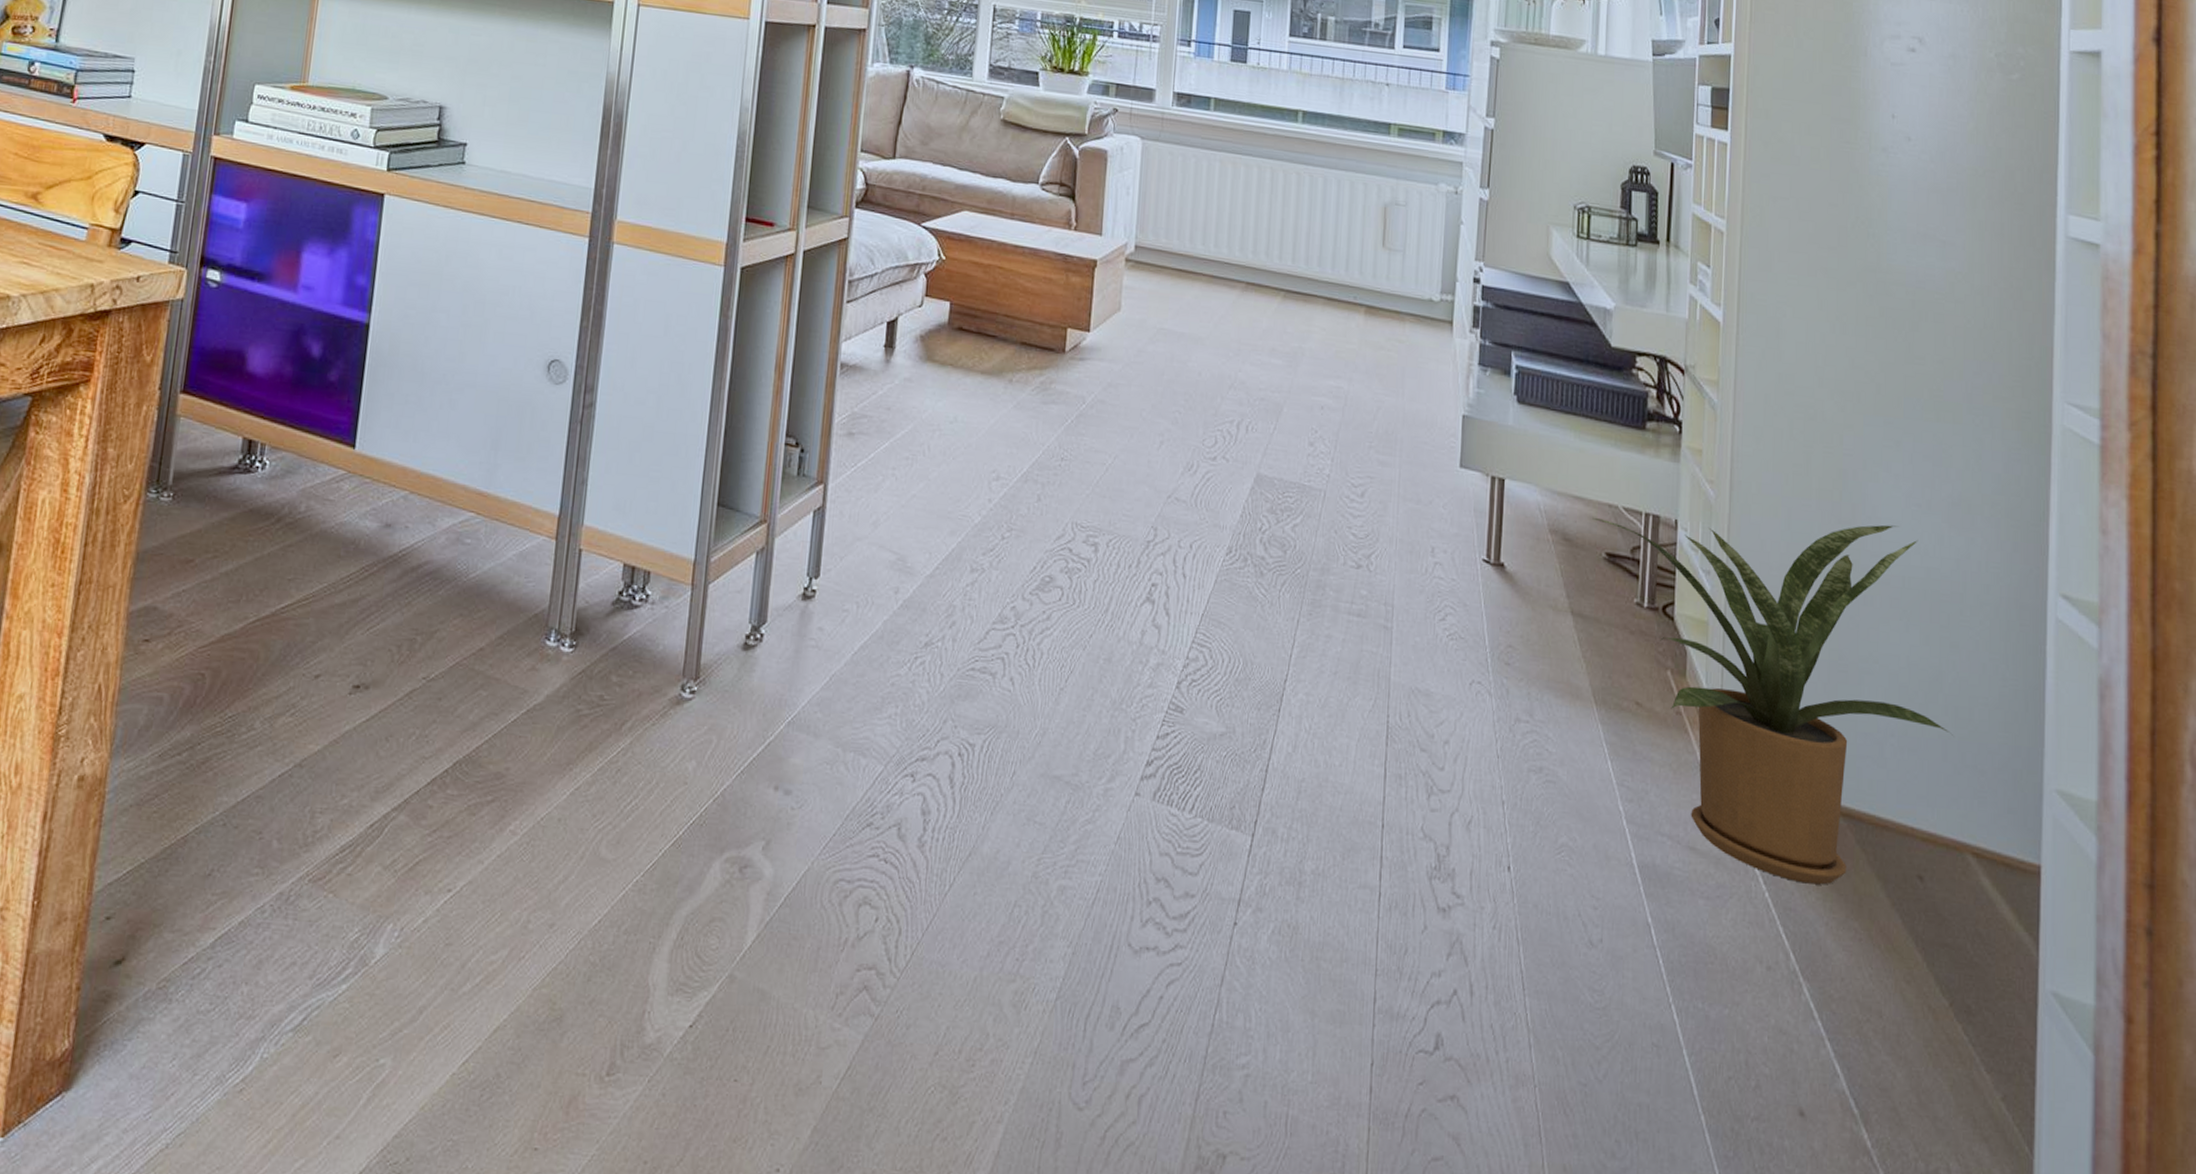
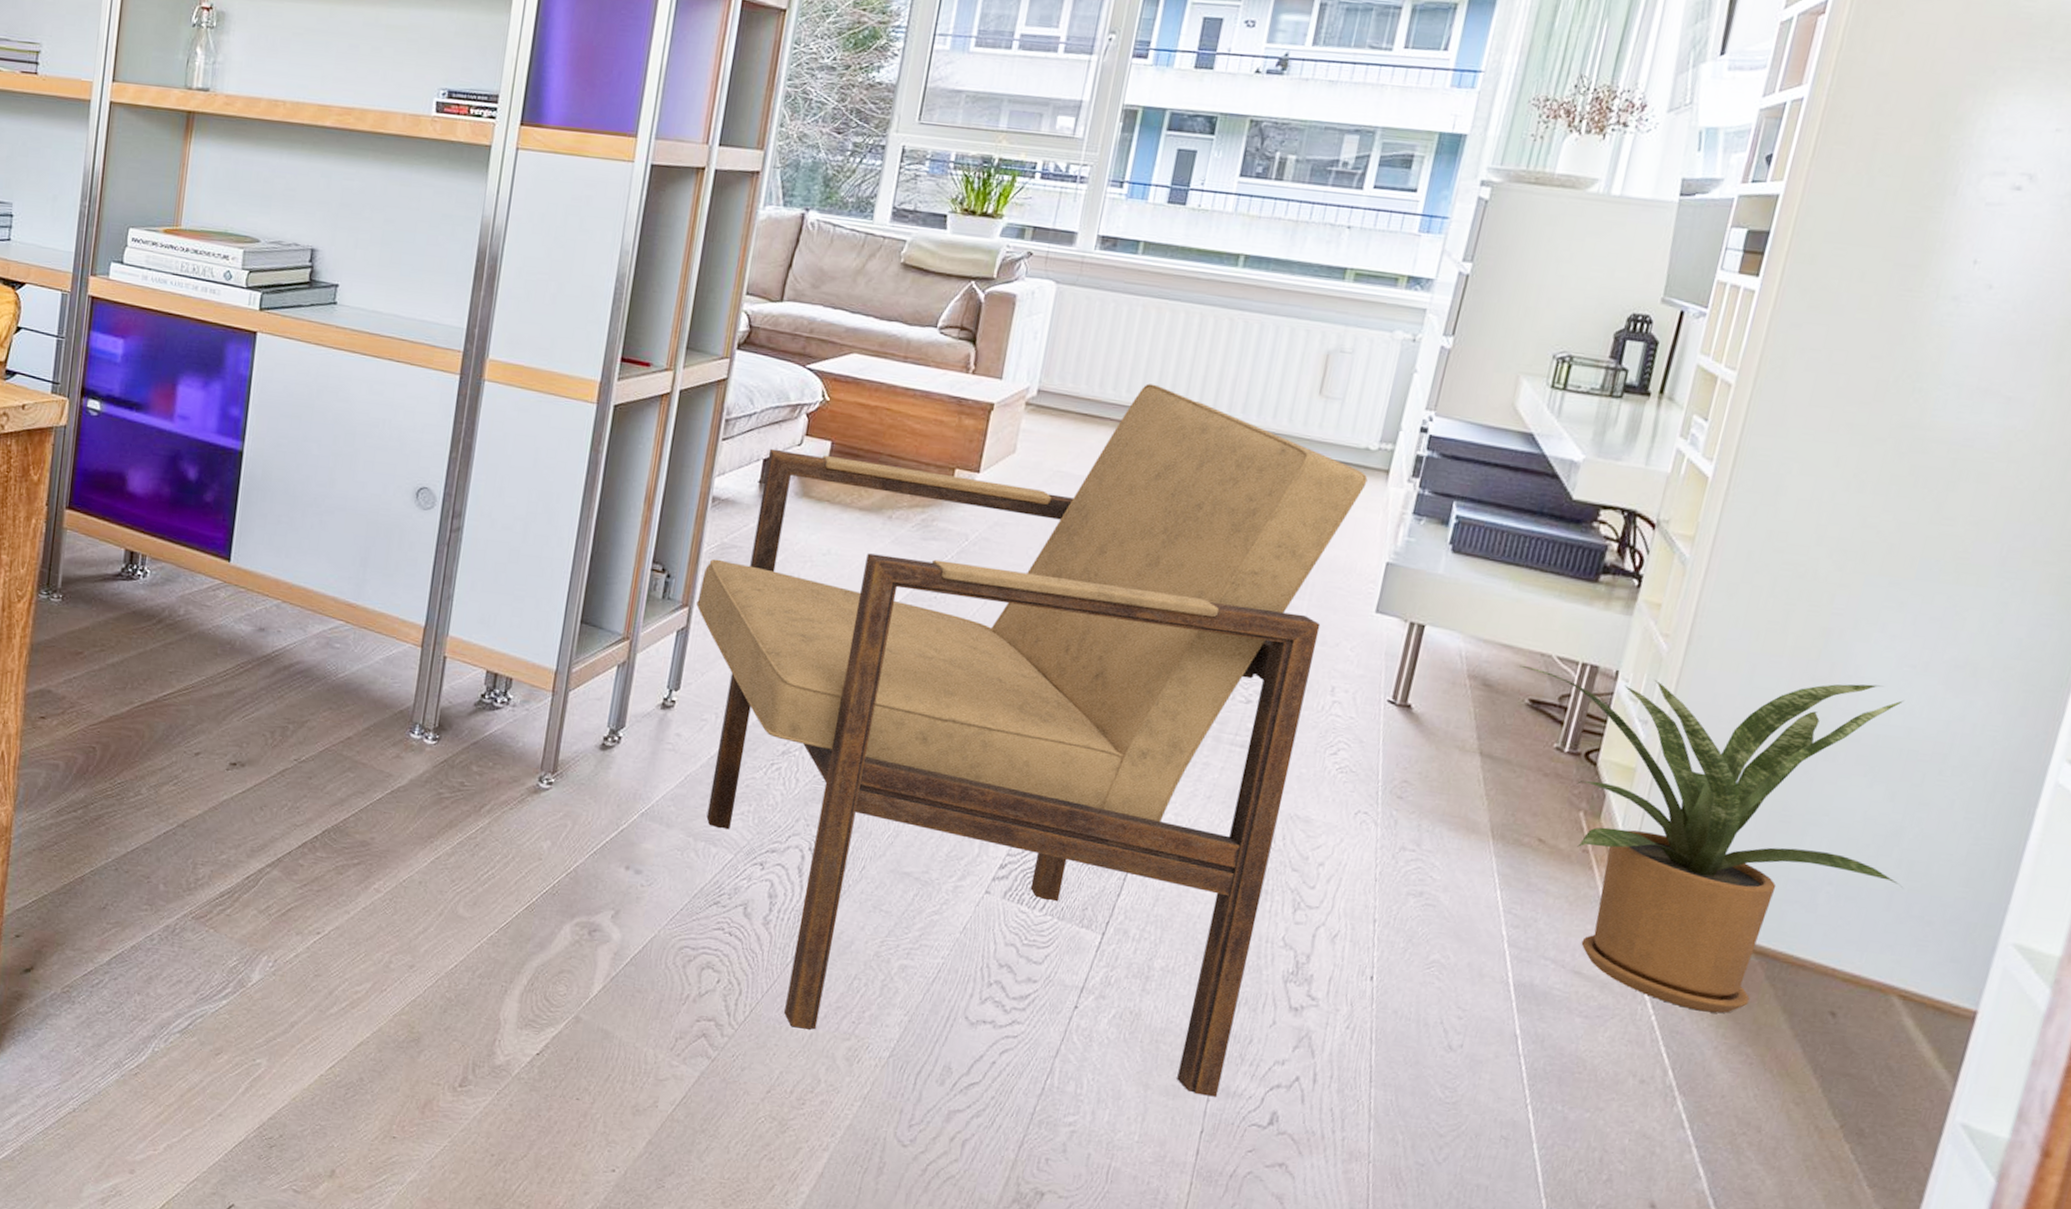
armchair: none [831,238,1435,1021] -> present [696,383,1368,1097]

